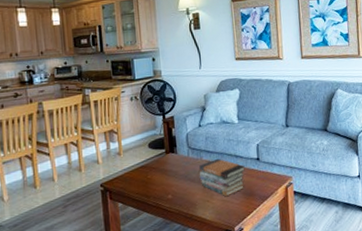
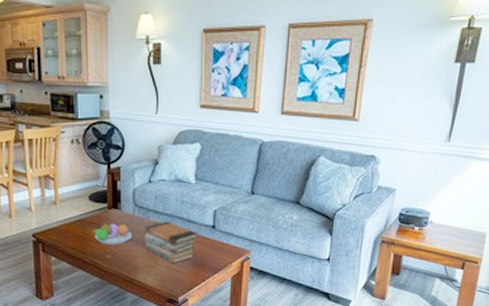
fruit bowl: none [151,166,189,187] -> present [90,222,133,245]

